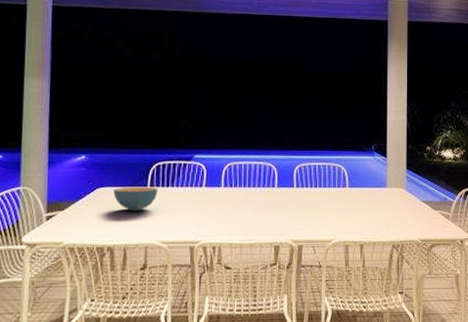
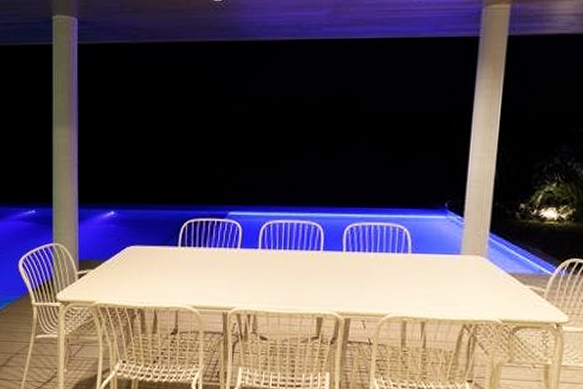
cereal bowl: present [113,186,158,212] -> none [143,245,189,273]

